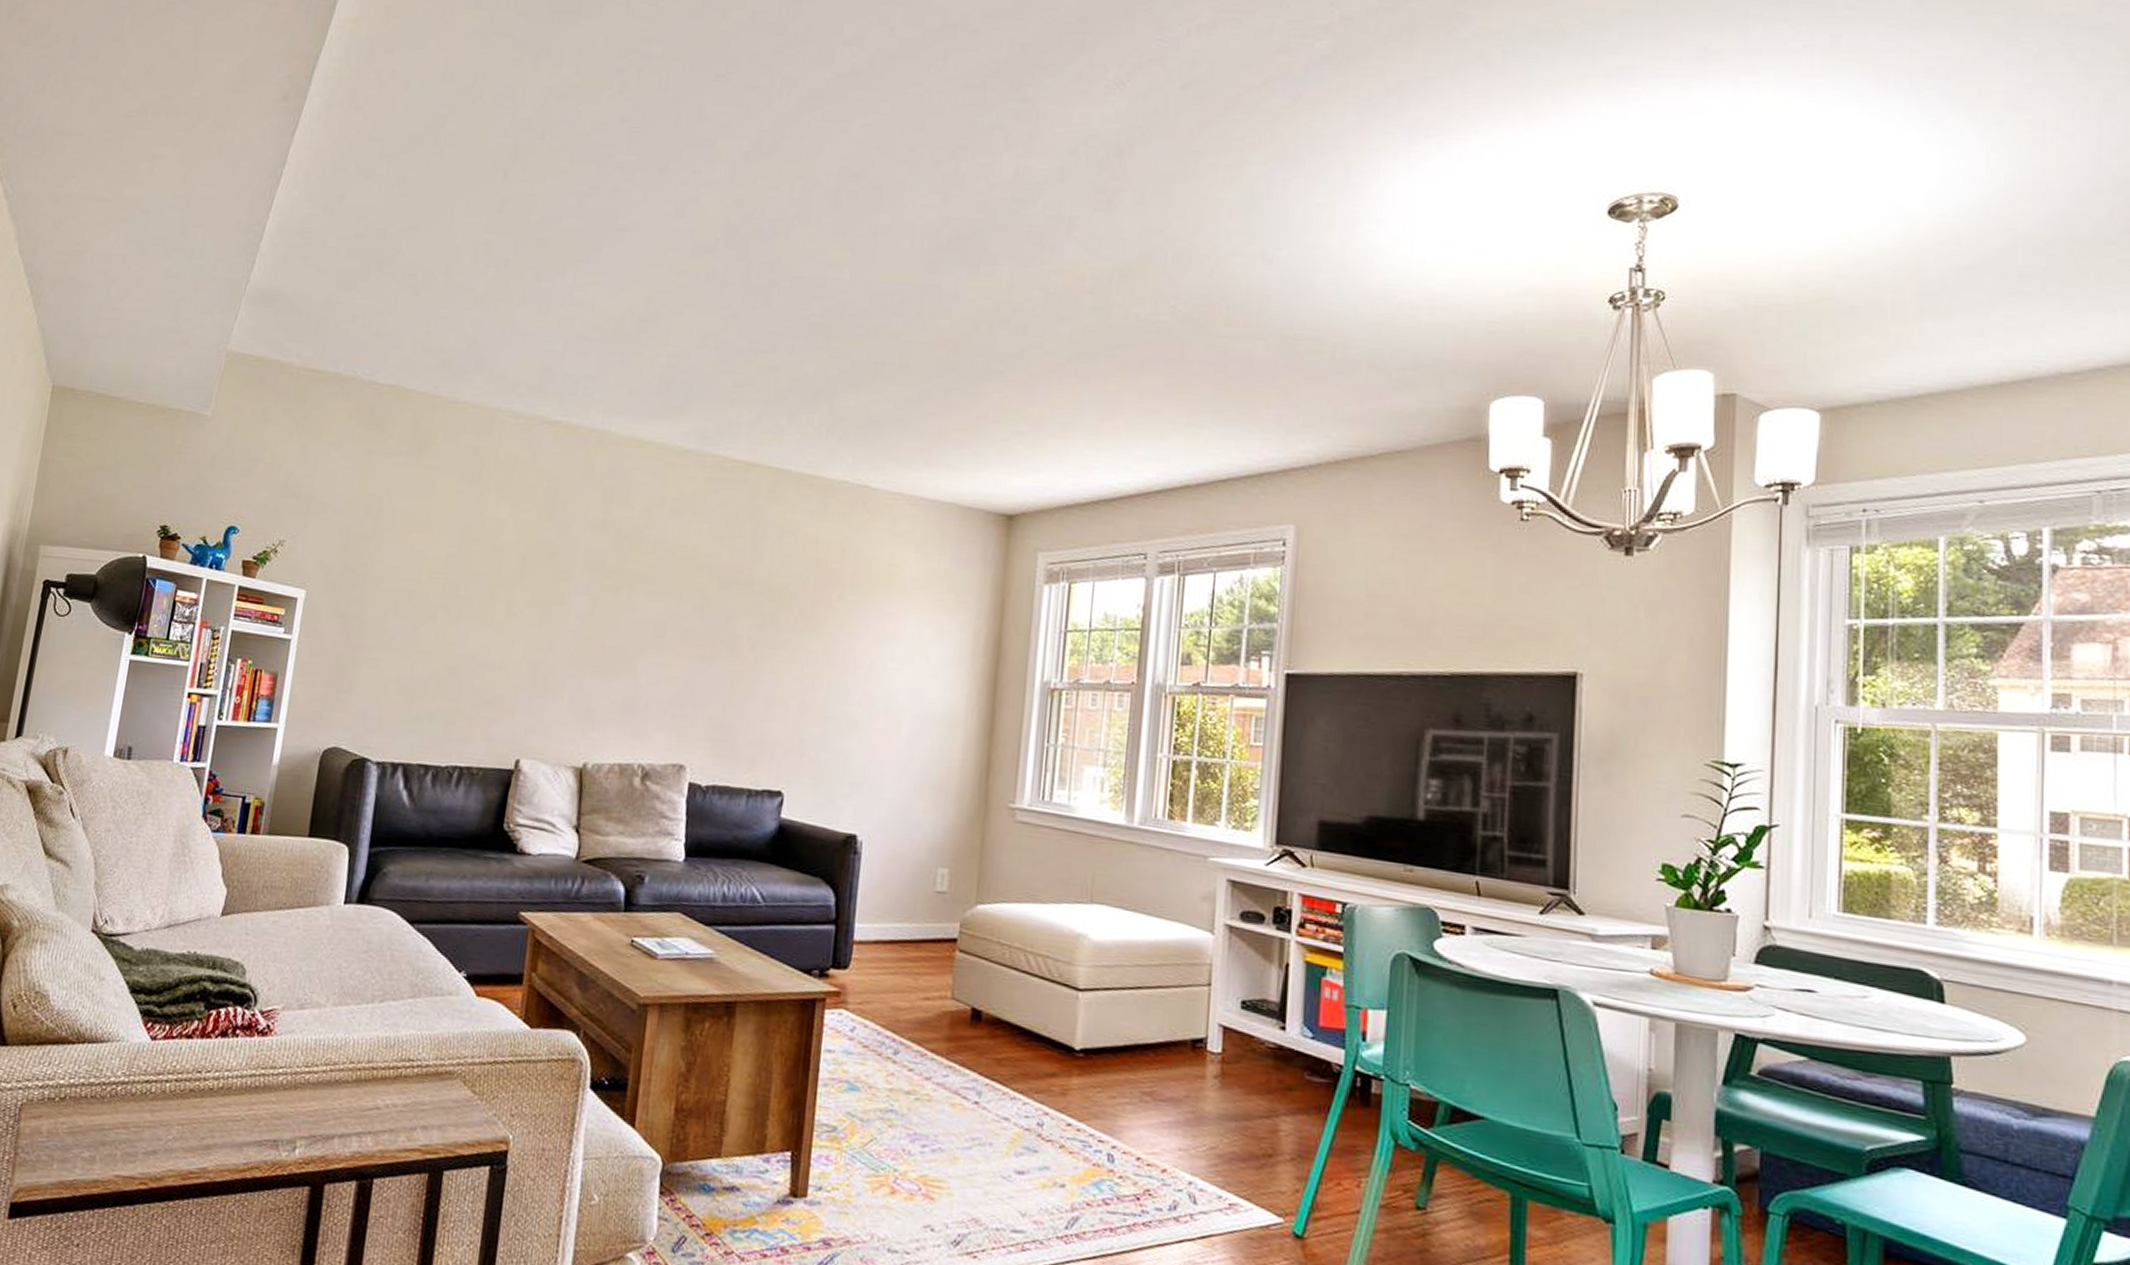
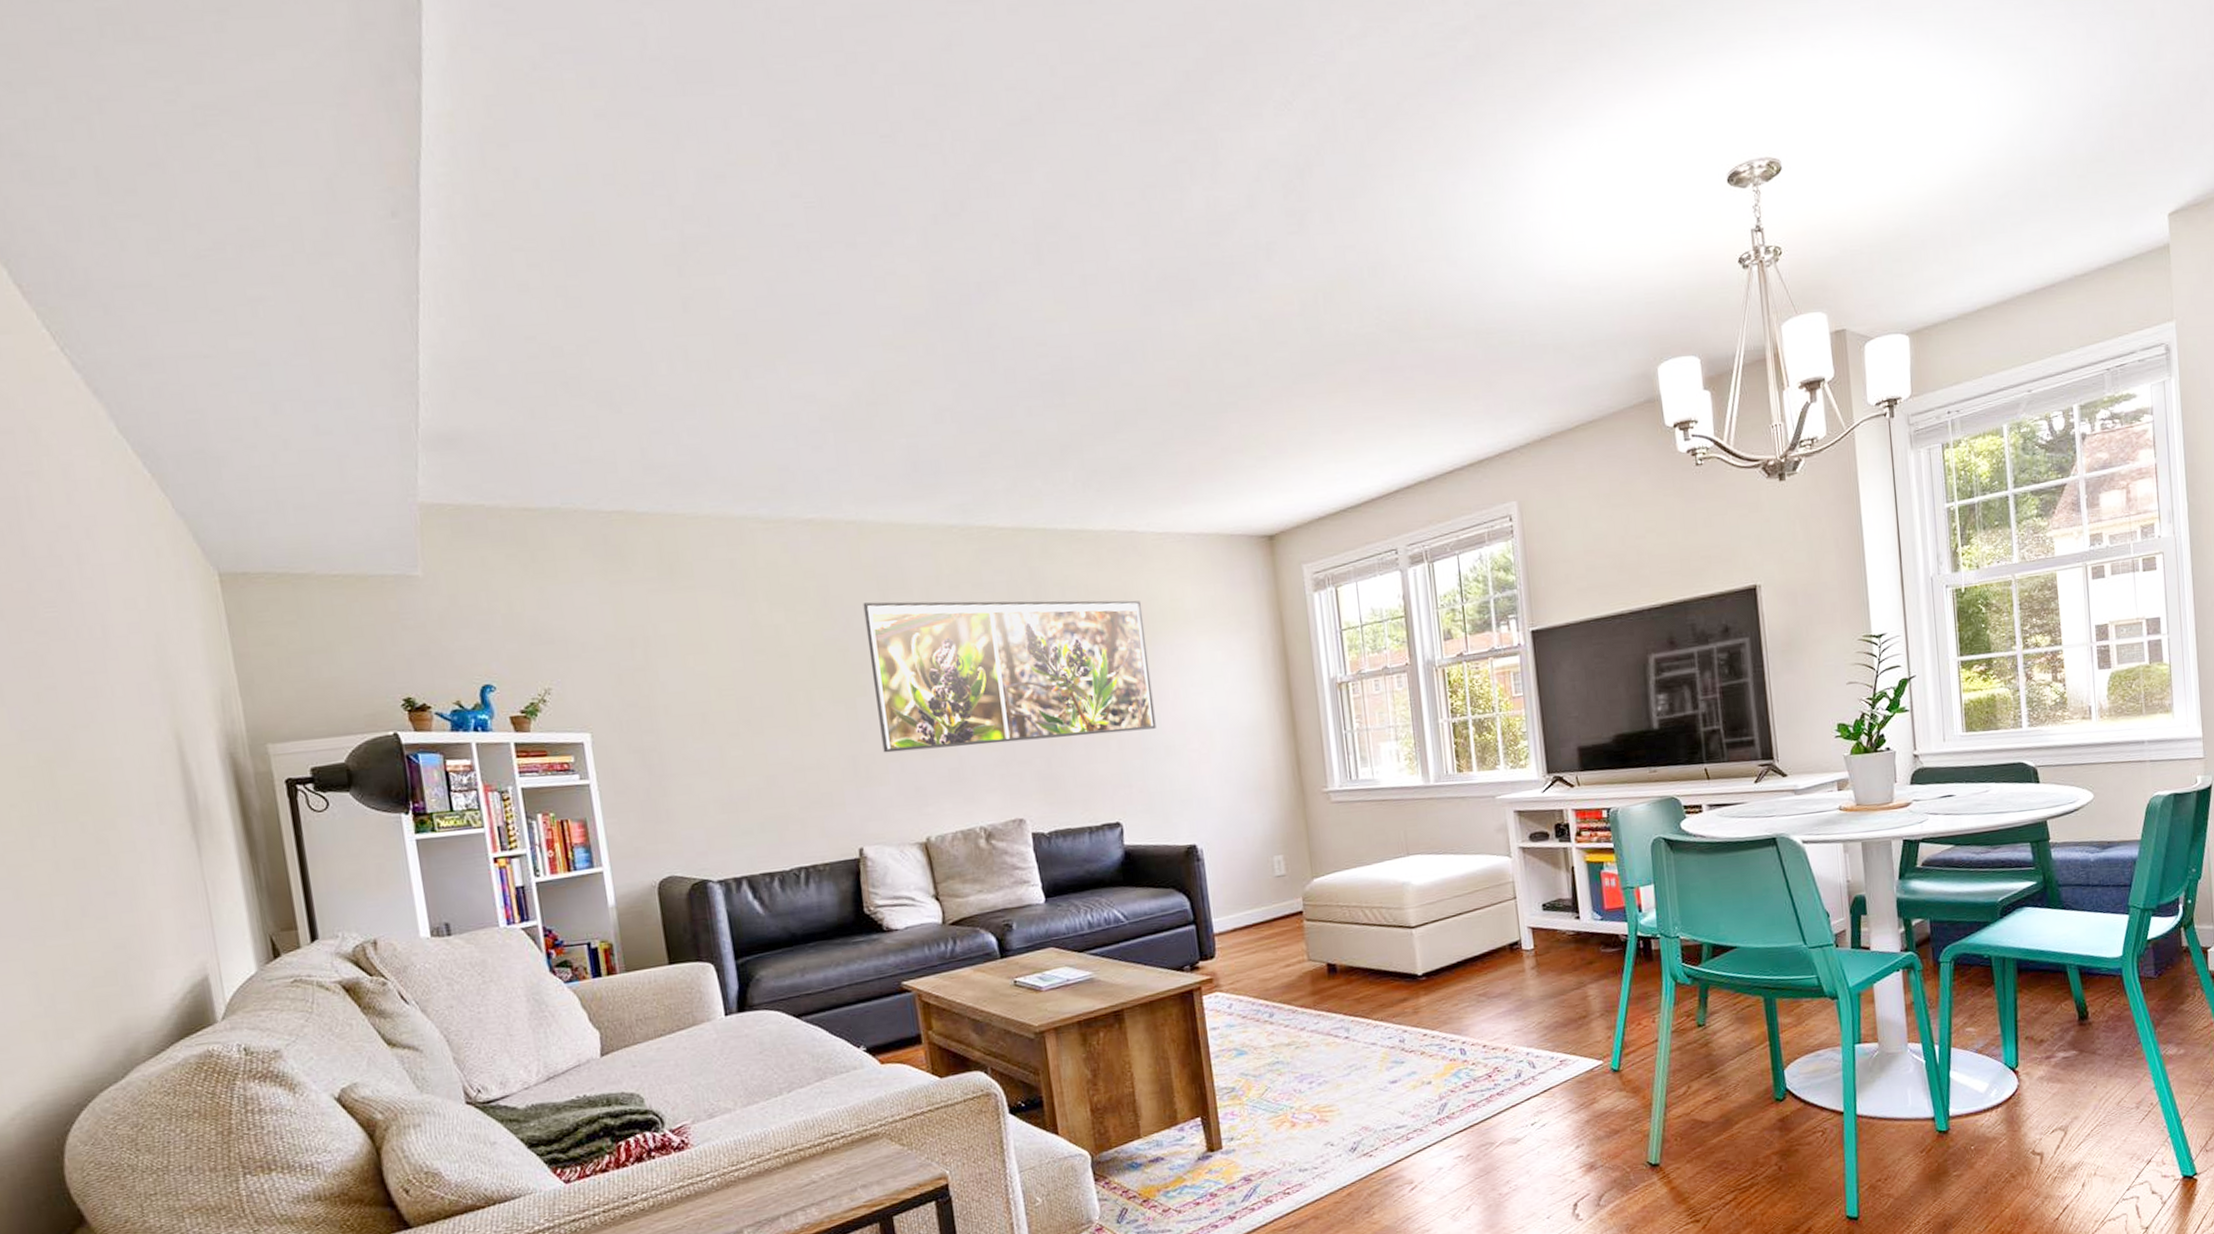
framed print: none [565,511,859,698] -> present [863,600,1156,753]

